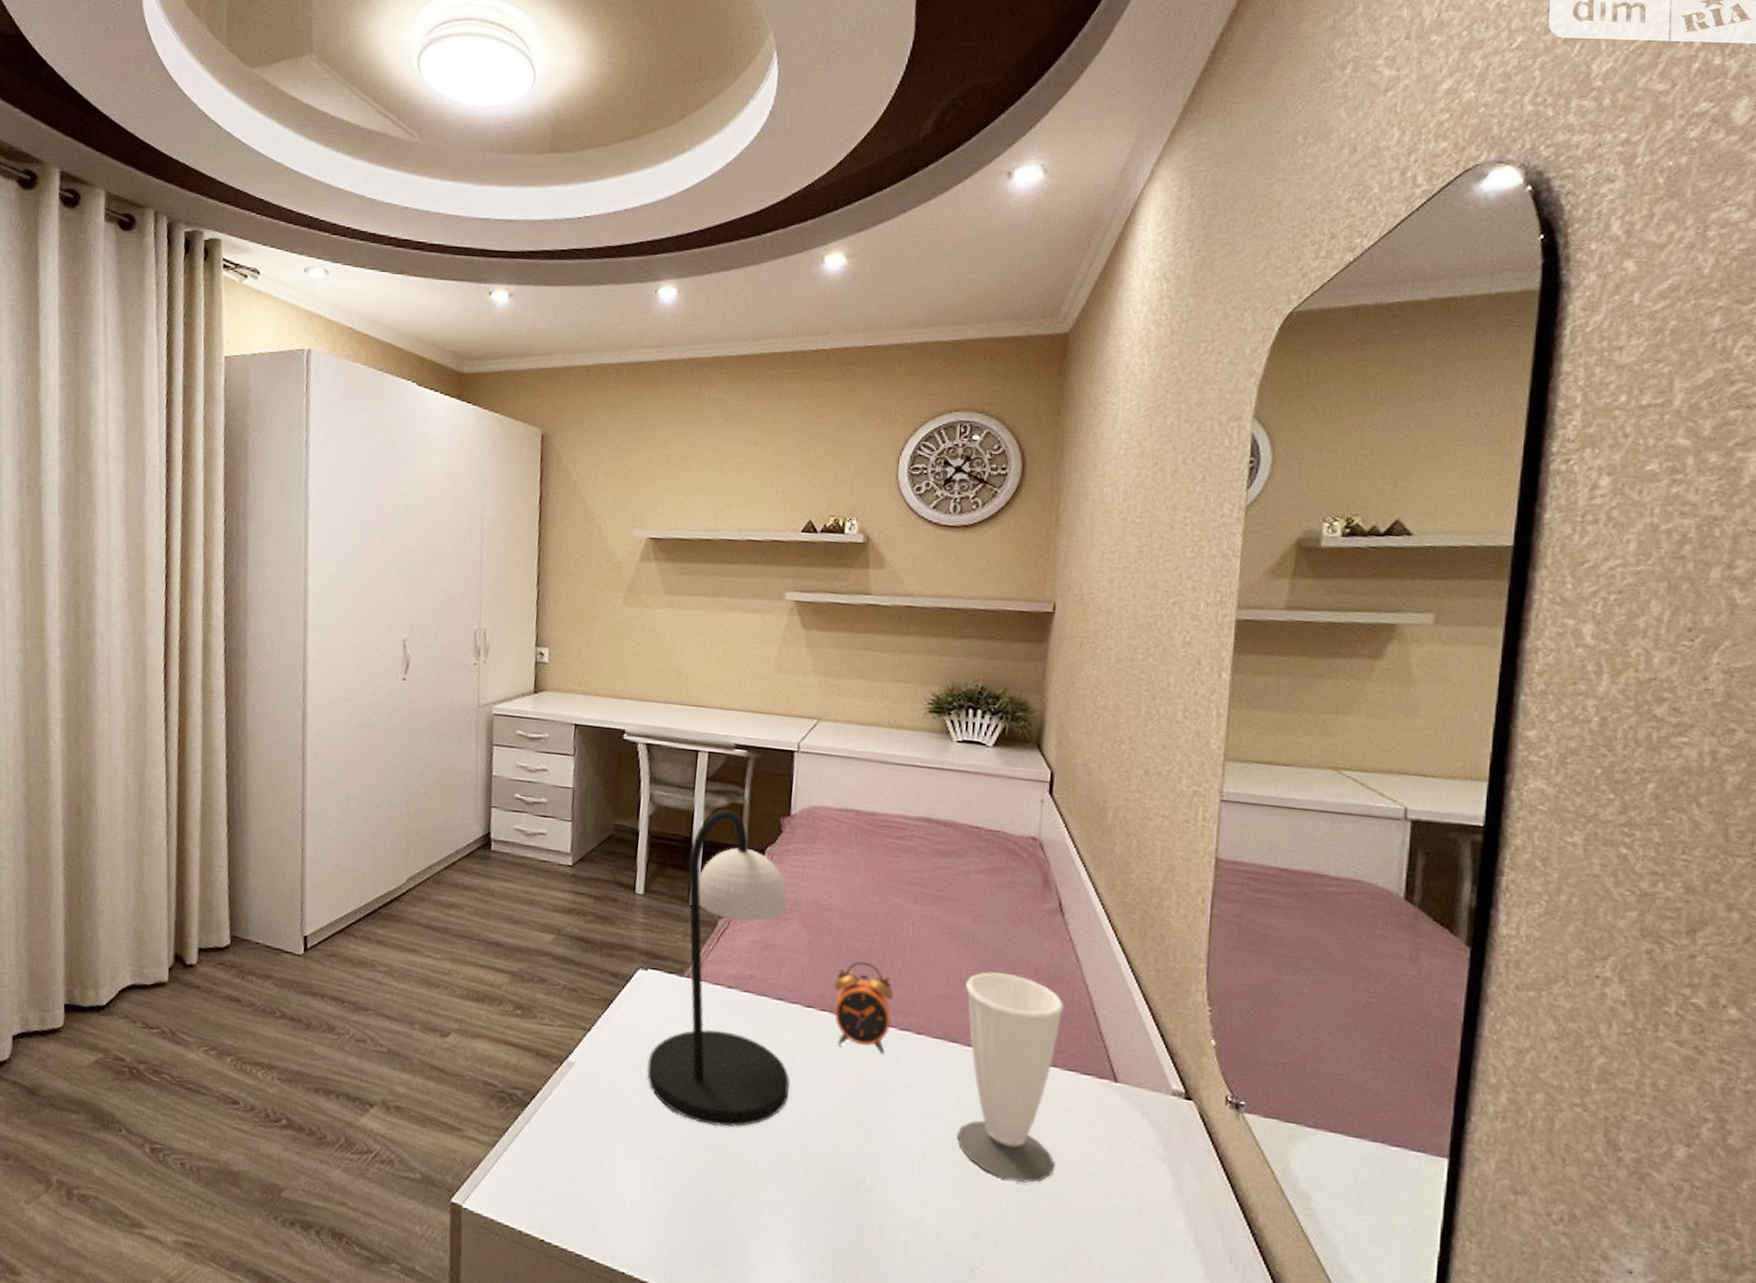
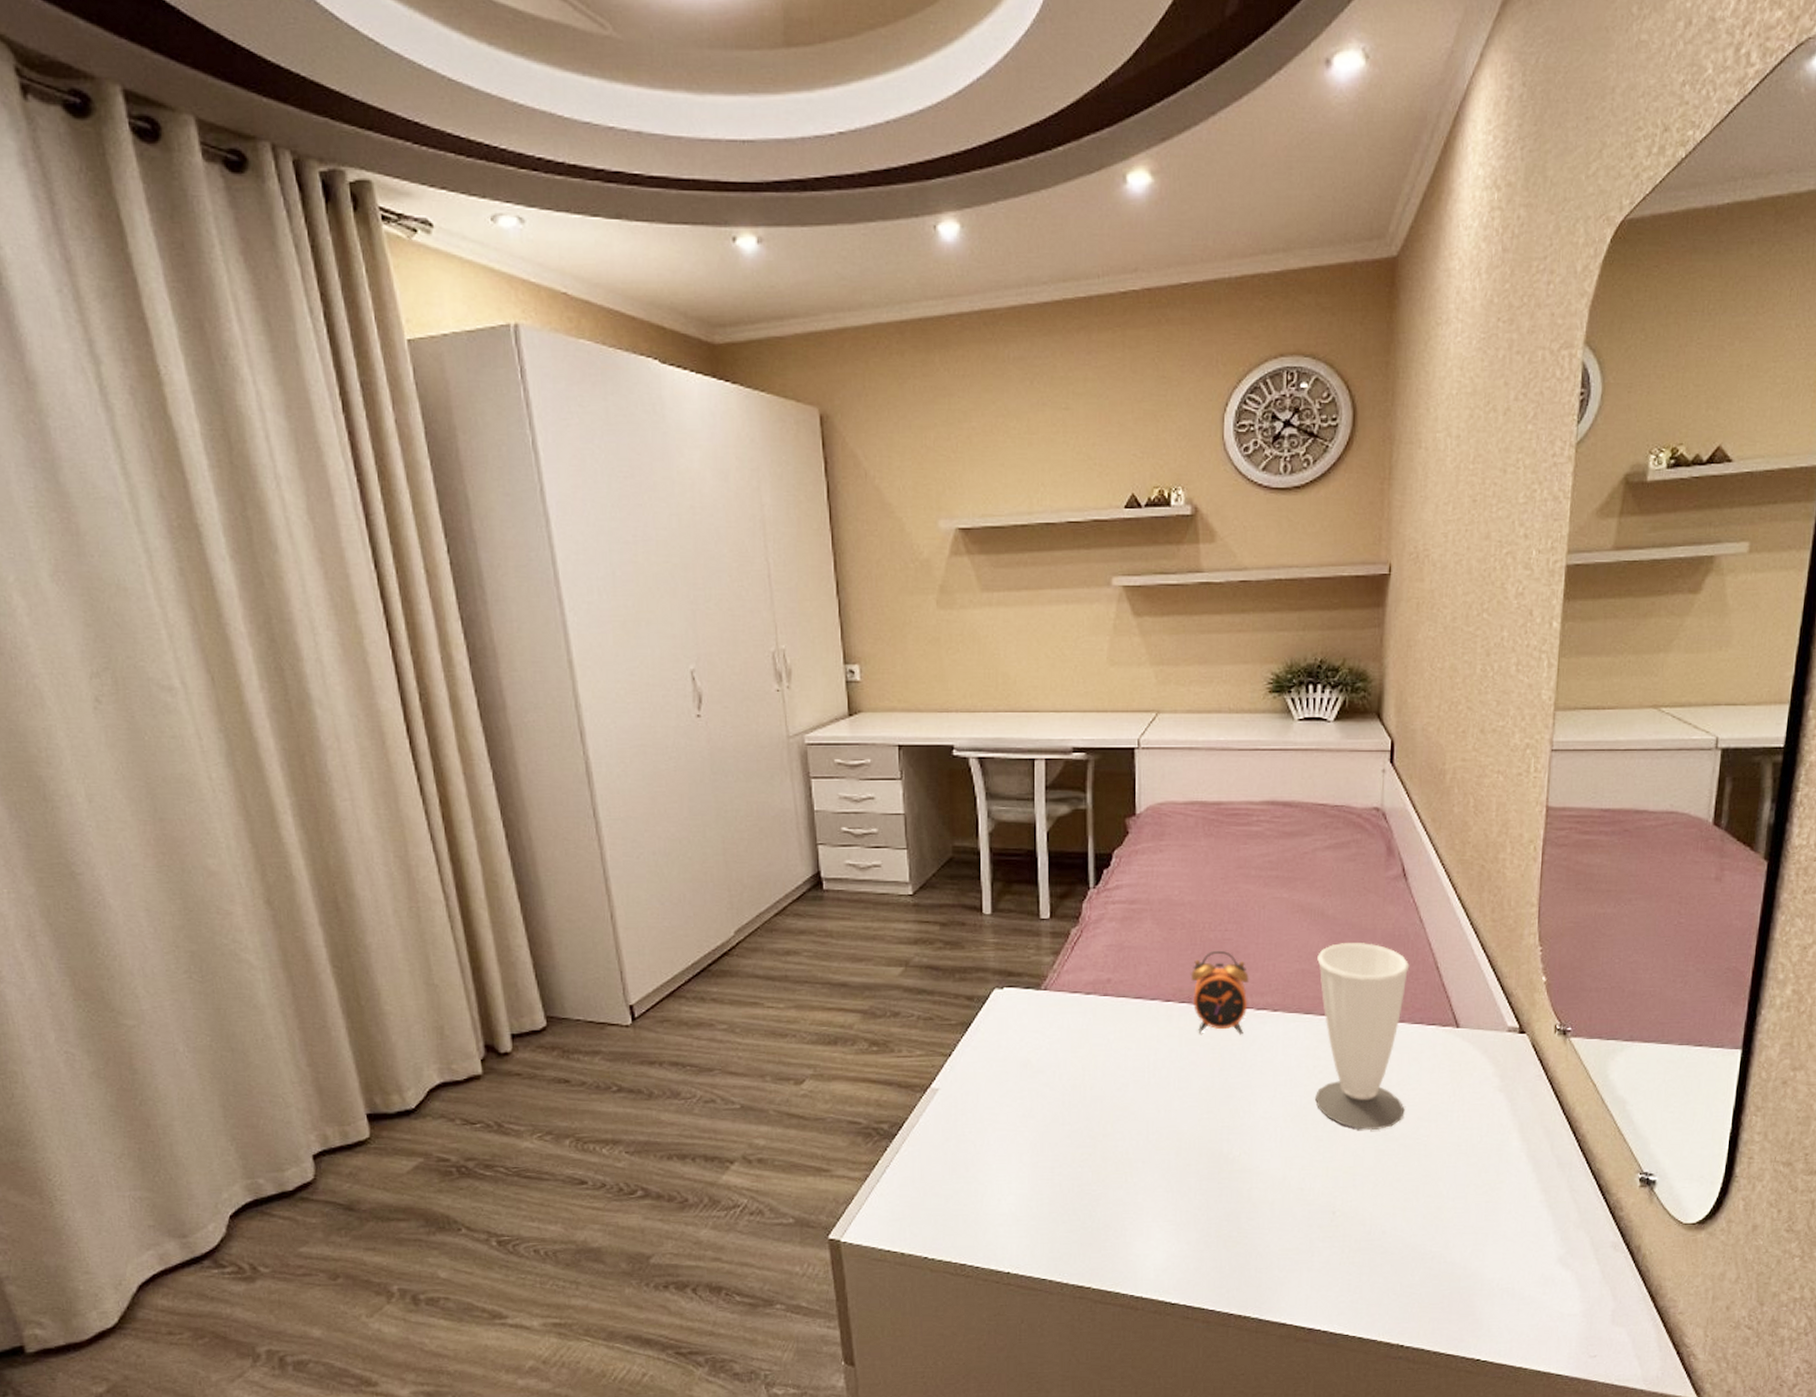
table lamp: present [647,809,790,1127] -> none [1013,816,1155,1126]

